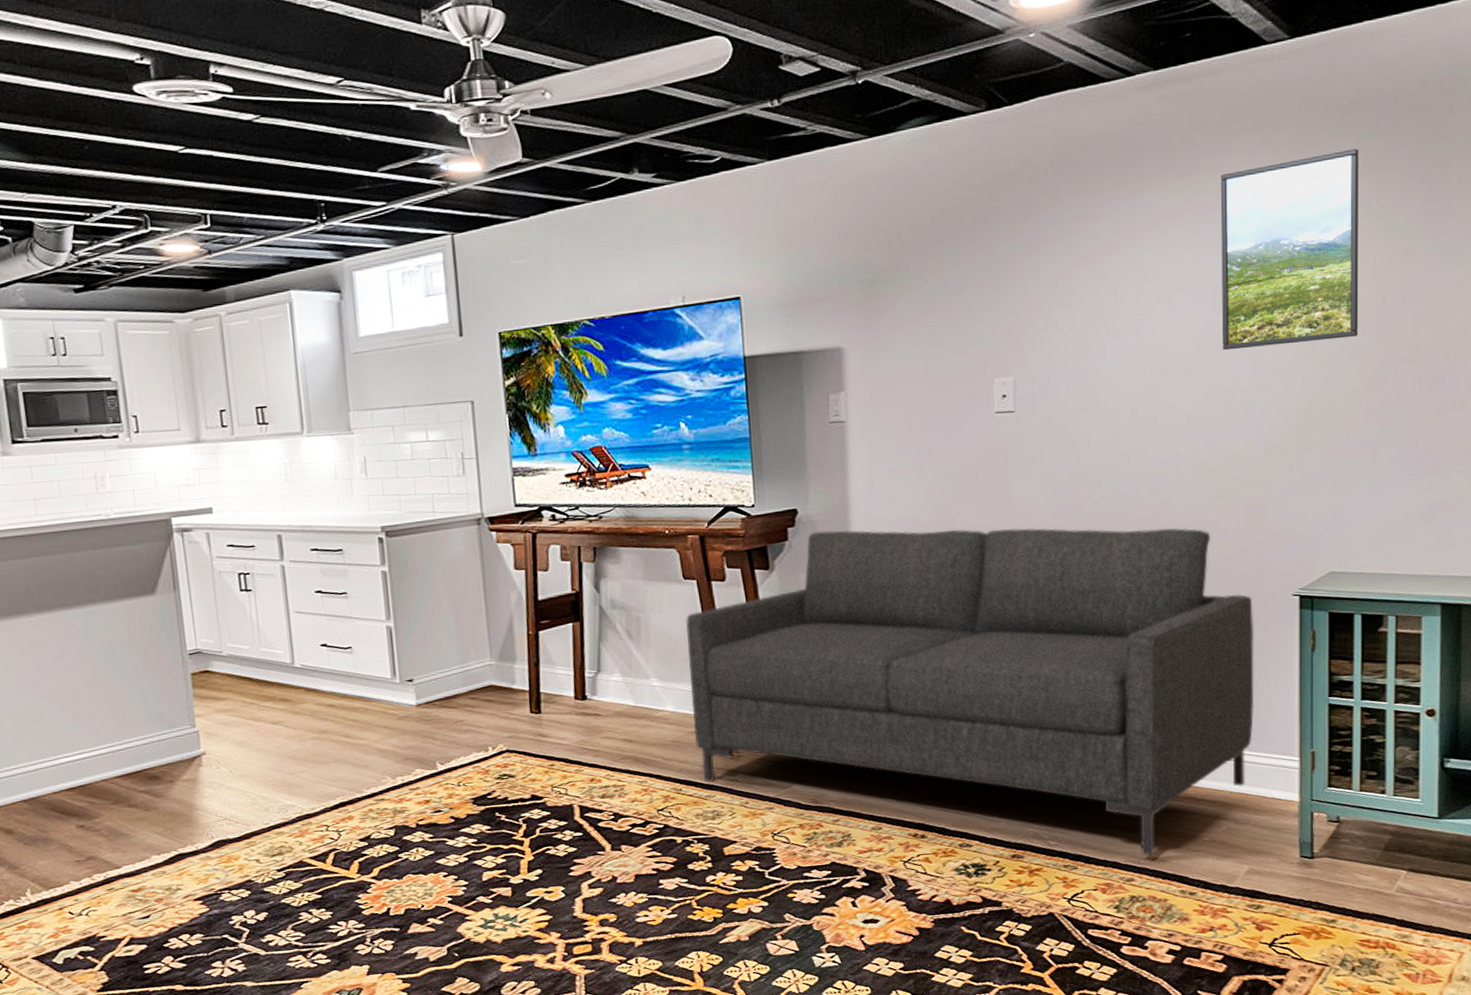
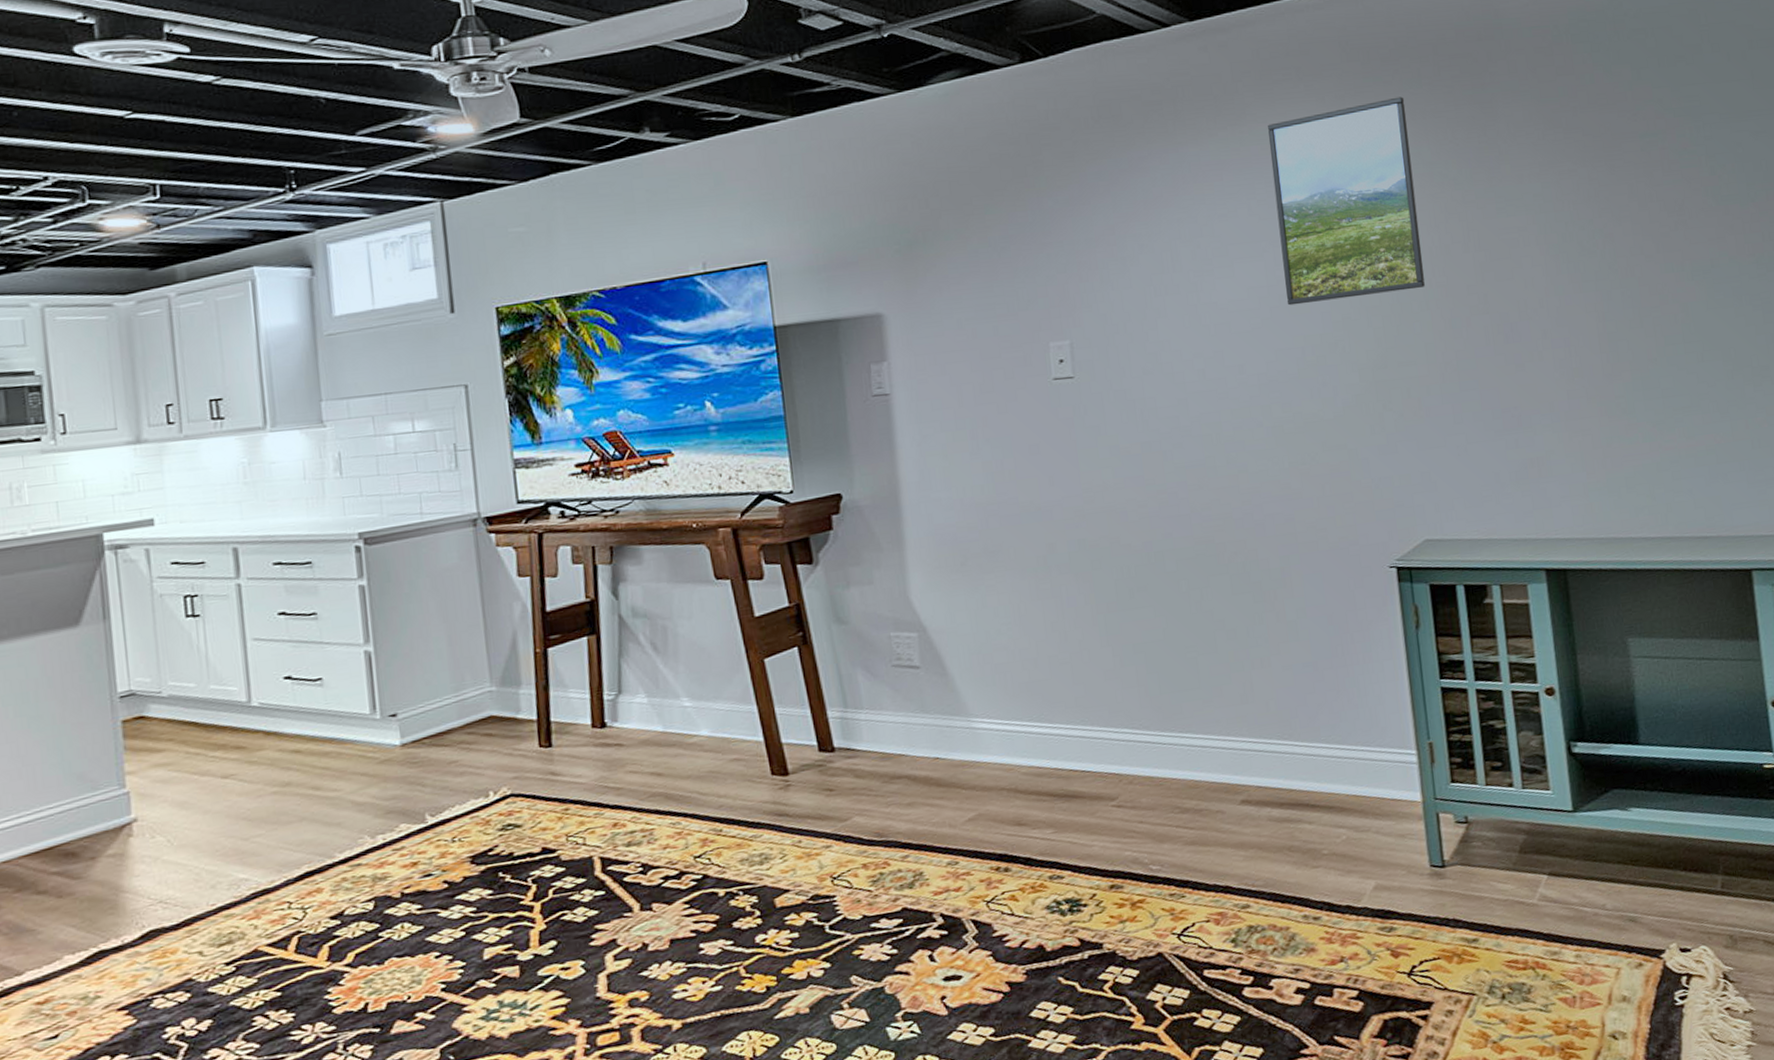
sofa: present [686,528,1255,856] -> none [720,497,1364,877]

